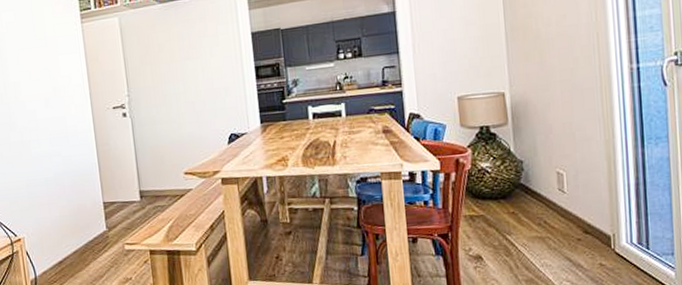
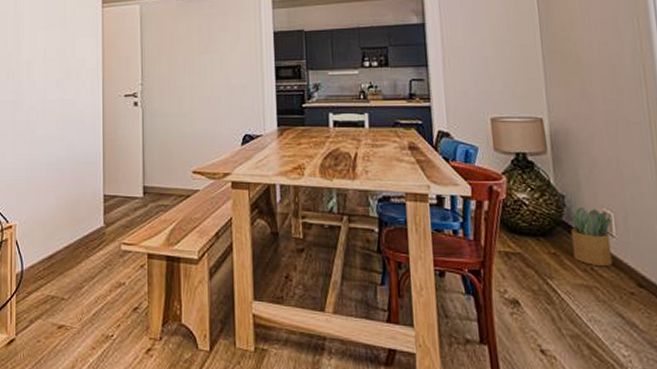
potted plant: none [526,169,565,220] -> present [569,206,613,267]

